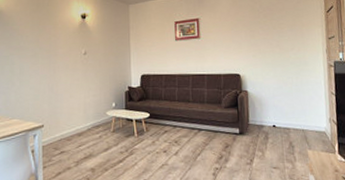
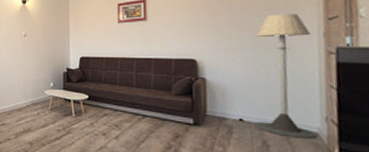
floor lamp: none [283,34,325,138] -> present [255,13,319,139]

